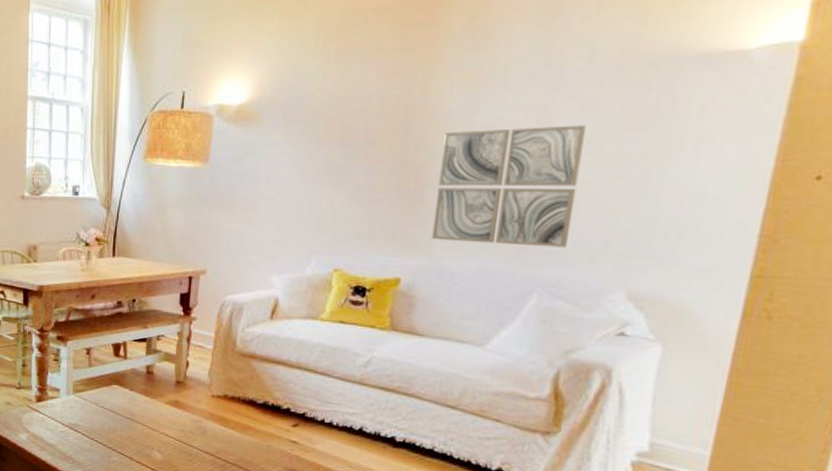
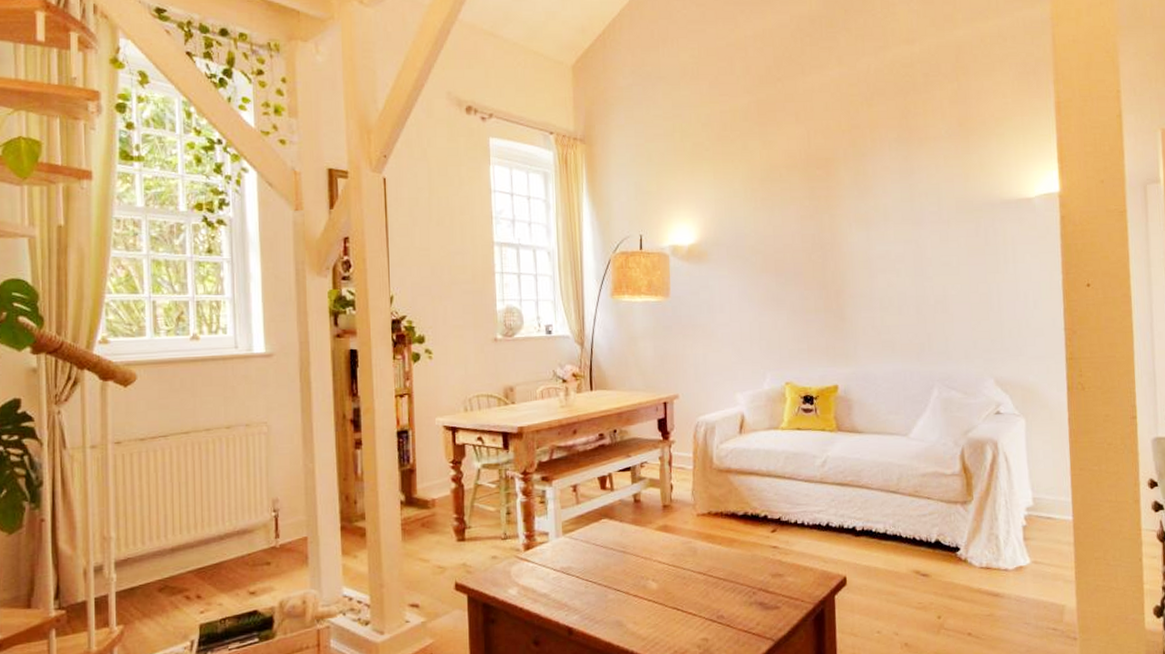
wall art: present [431,125,586,248] -> none [852,254,950,350]

